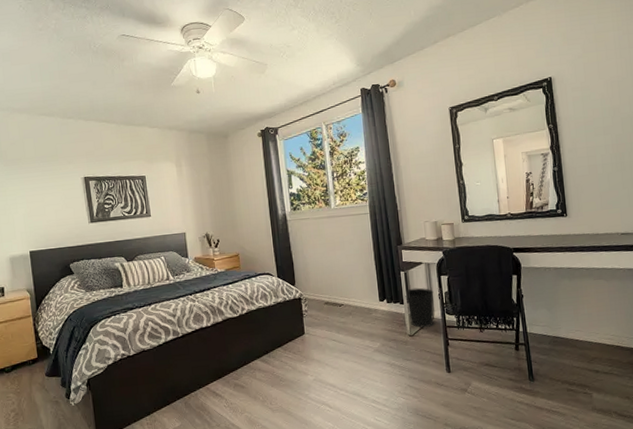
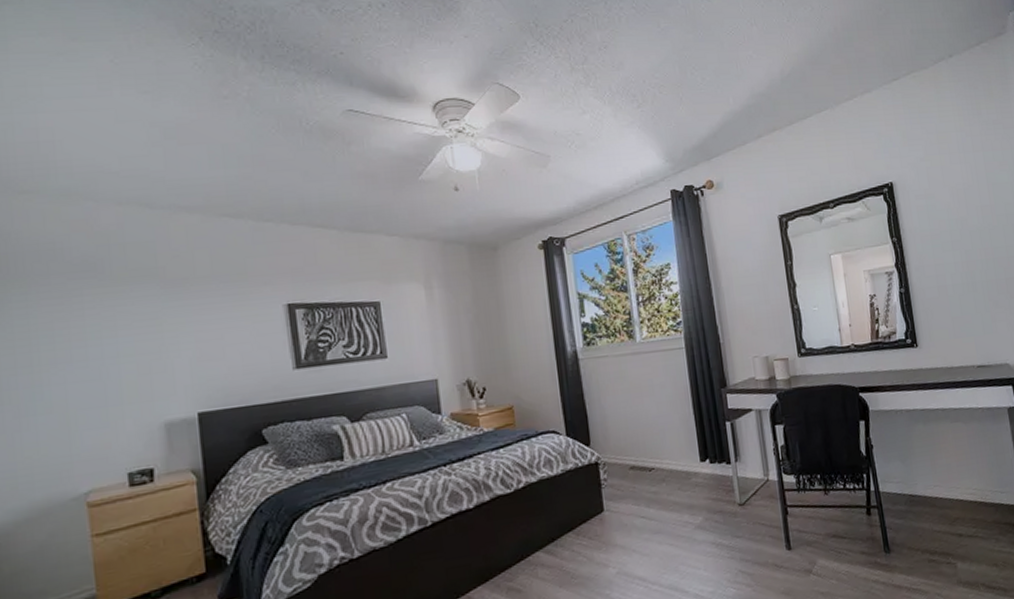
wastebasket: present [405,287,434,328] -> none [732,441,769,494]

